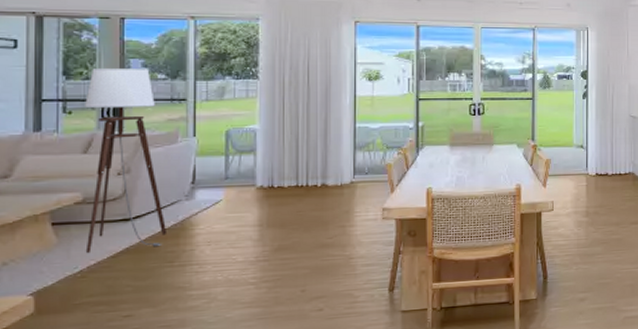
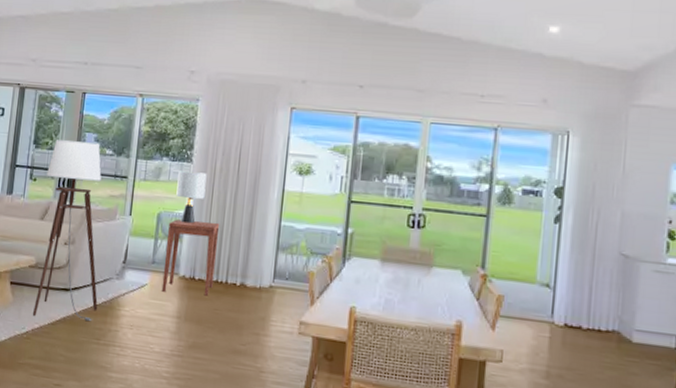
side table: none [238,132,295,204] -> present [161,219,220,296]
lamp: none [244,88,276,137] -> present [176,171,207,224]

